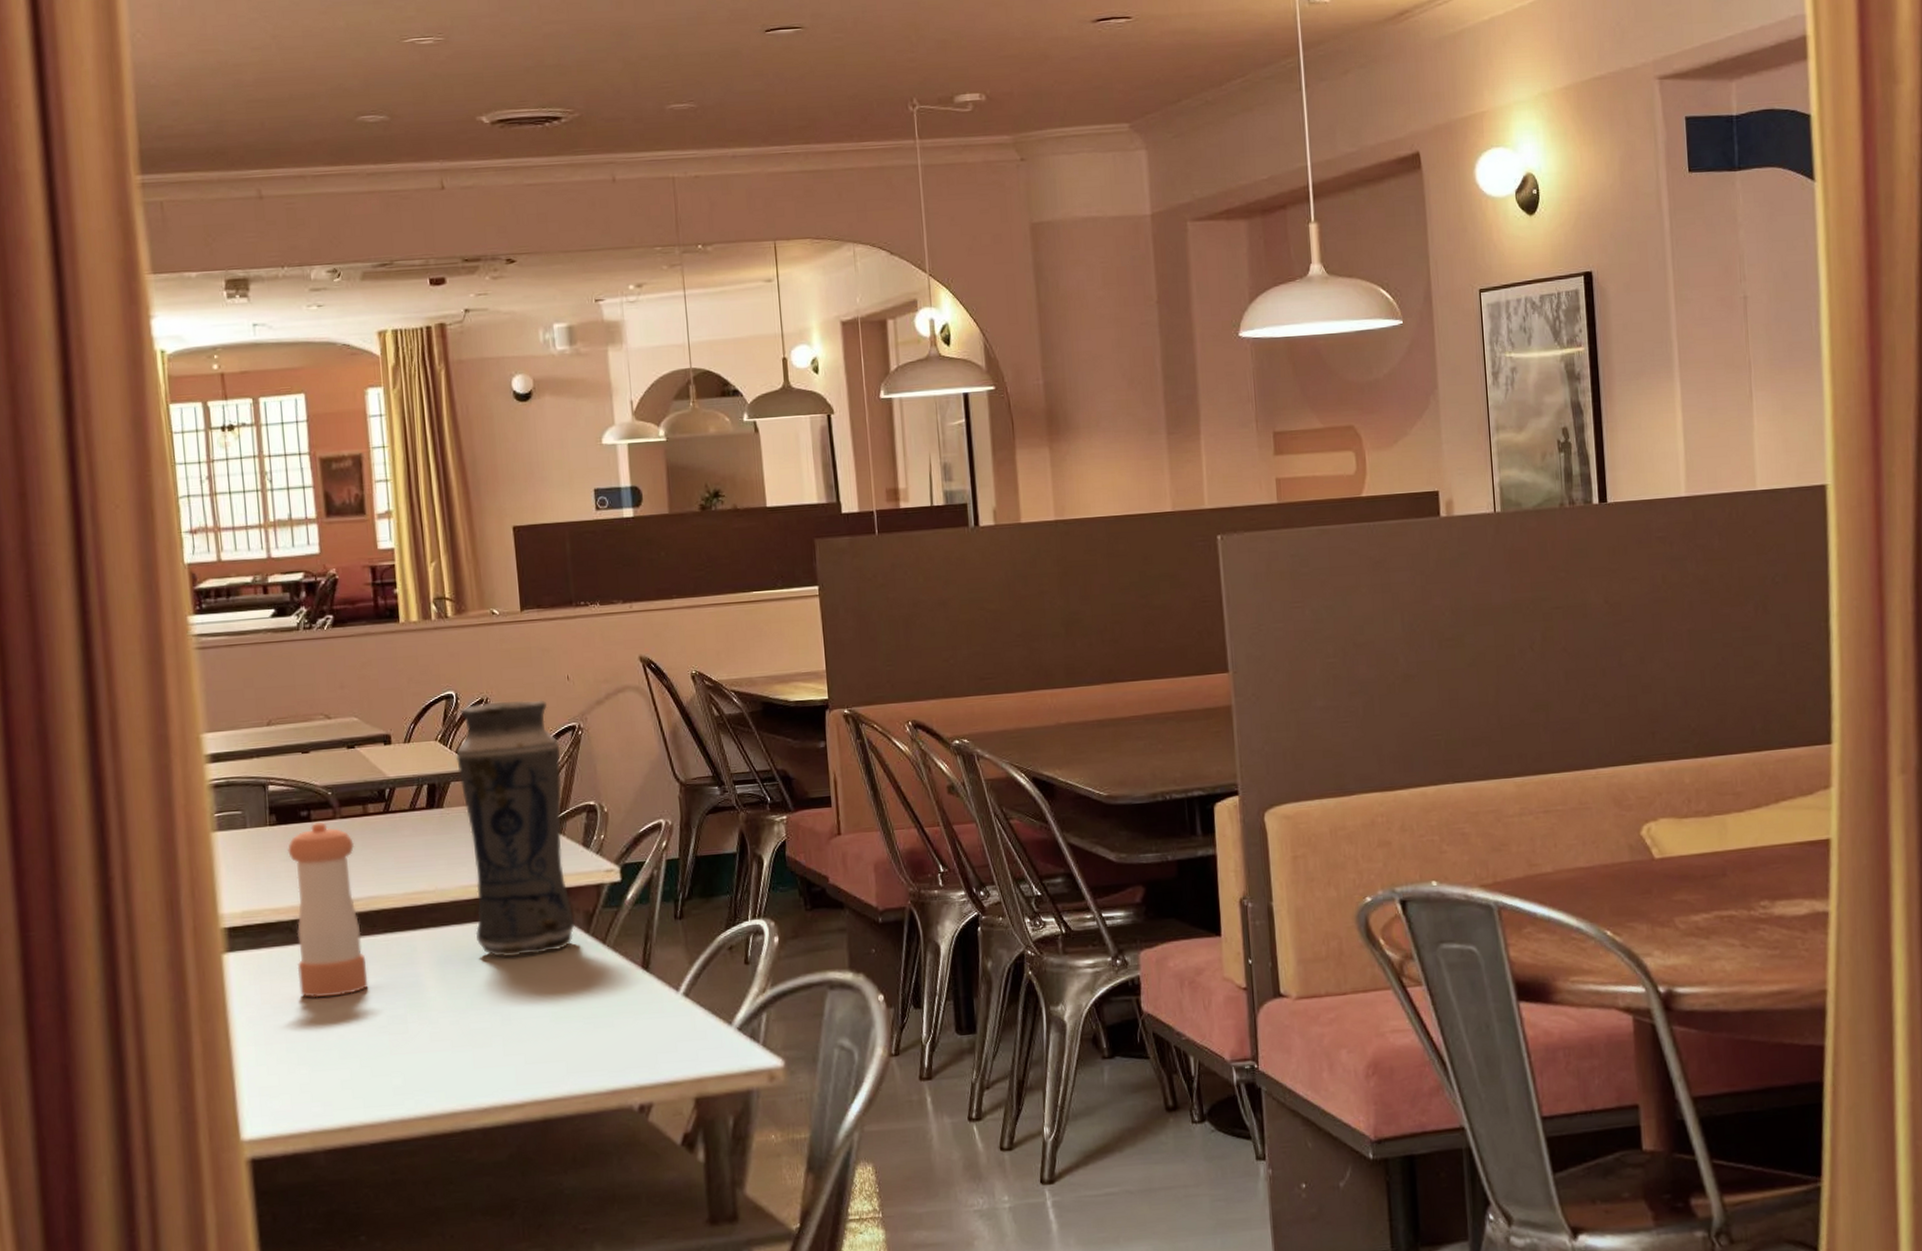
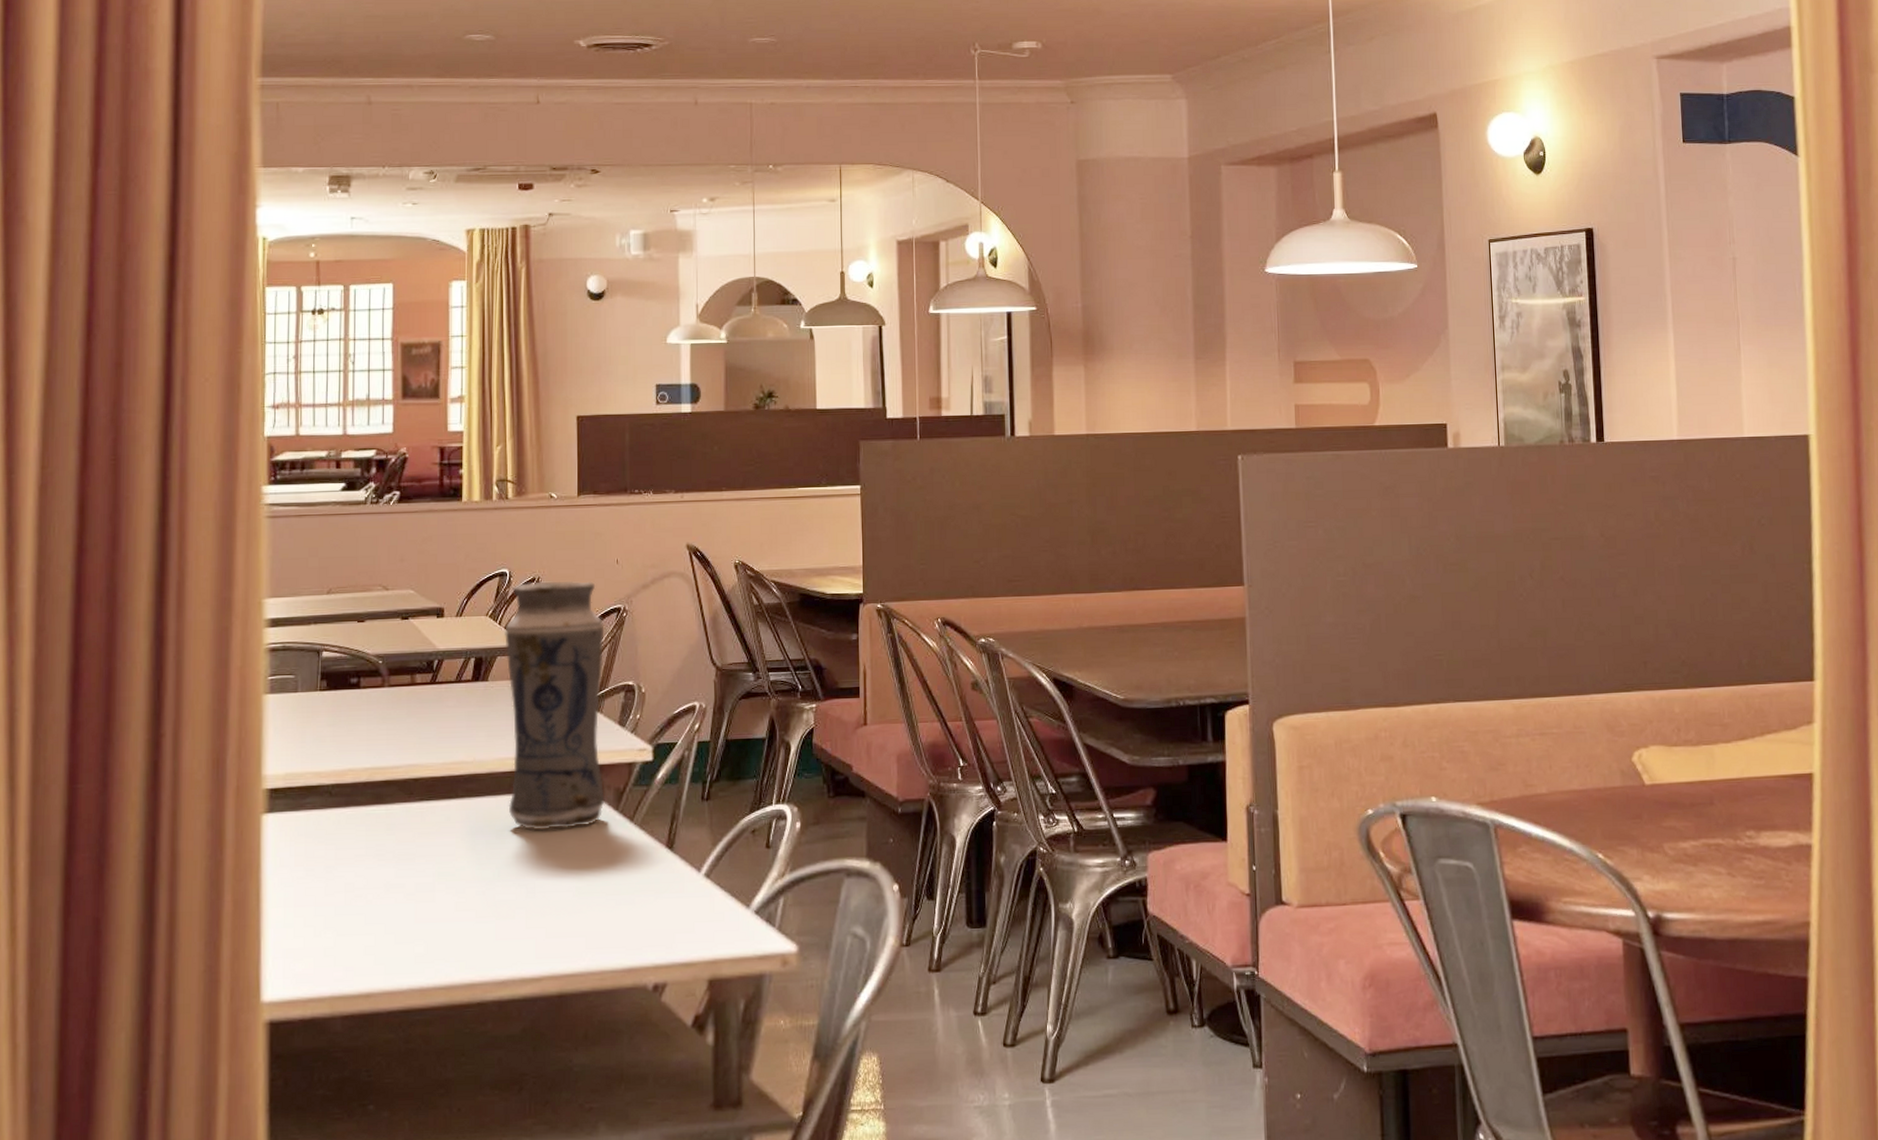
pepper shaker: present [288,821,369,998] -> none [334,689,400,863]

